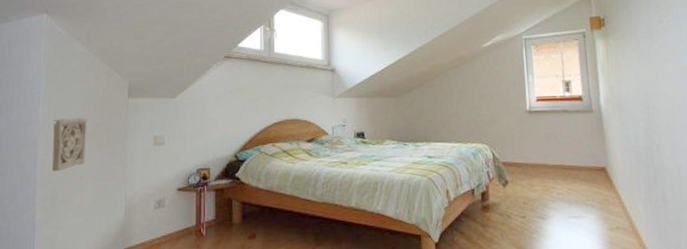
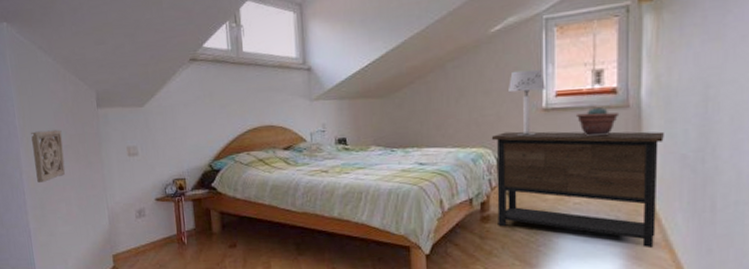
dresser: none [487,130,624,234] -> present [491,131,664,249]
table lamp: none [499,78,528,134] -> present [509,69,546,137]
potted plant: none [553,110,586,136] -> present [575,106,620,137]

